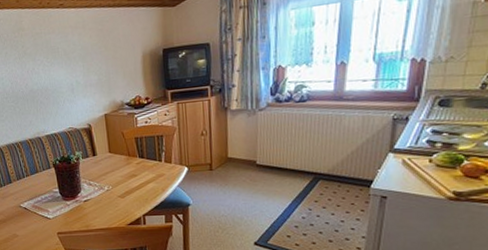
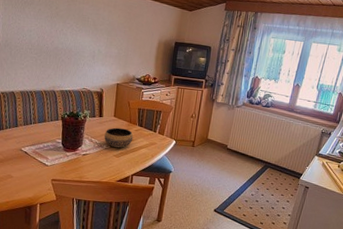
bowl: none [102,163,136,188] -> present [104,127,134,148]

